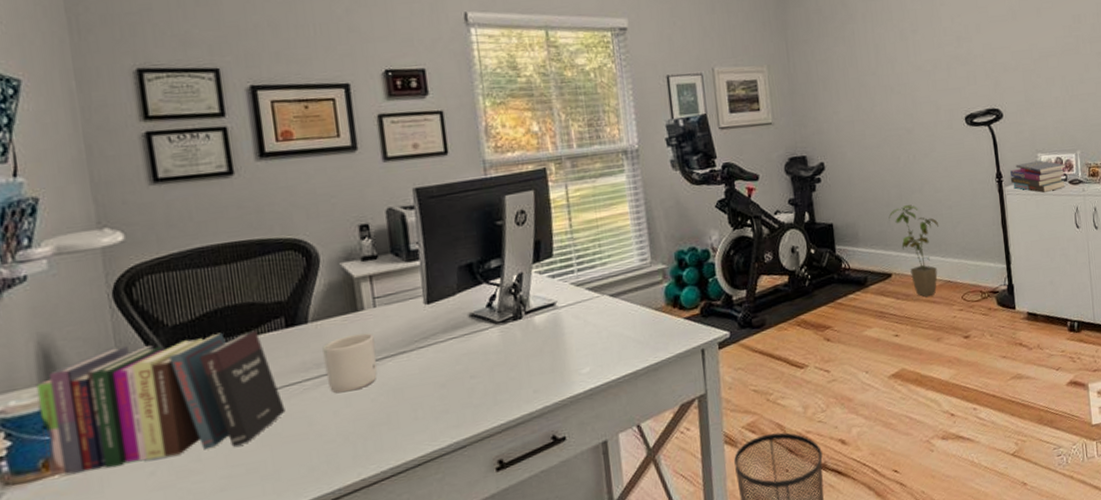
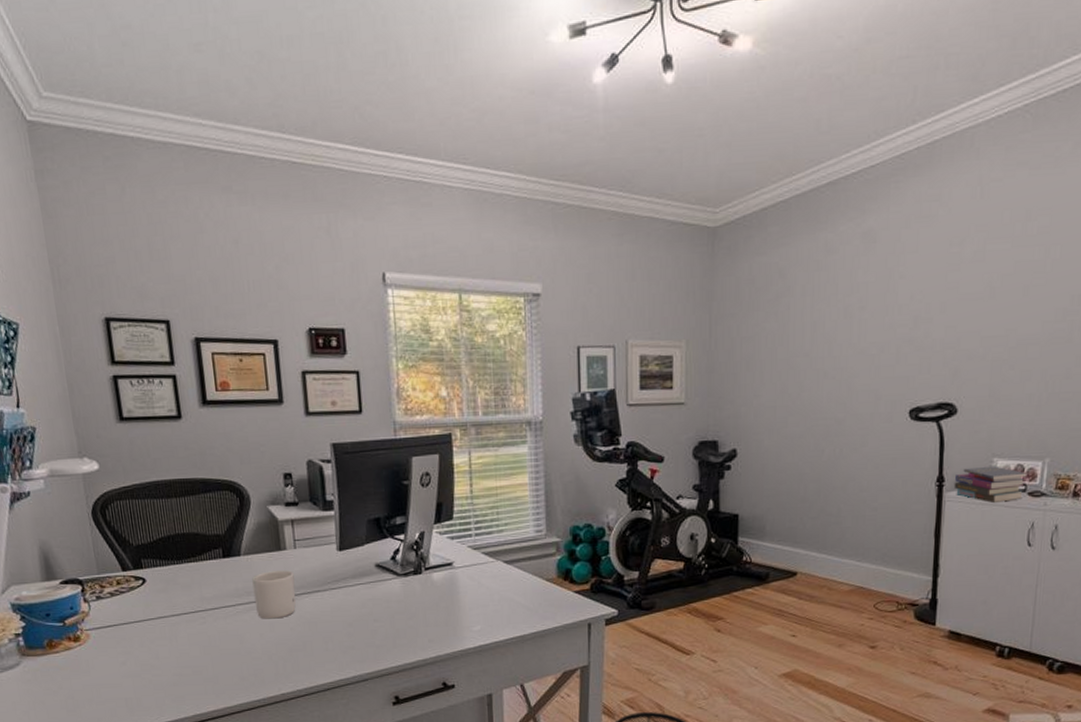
books: present [36,330,286,476] -> none [40,555,223,654]
house plant: present [888,205,938,297] -> none [802,502,858,601]

